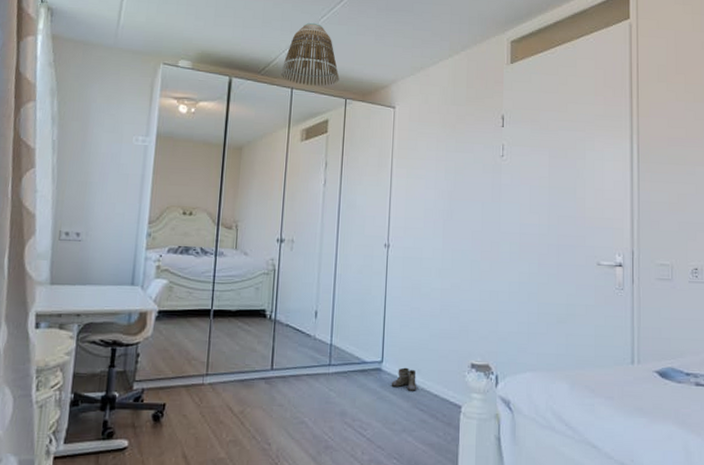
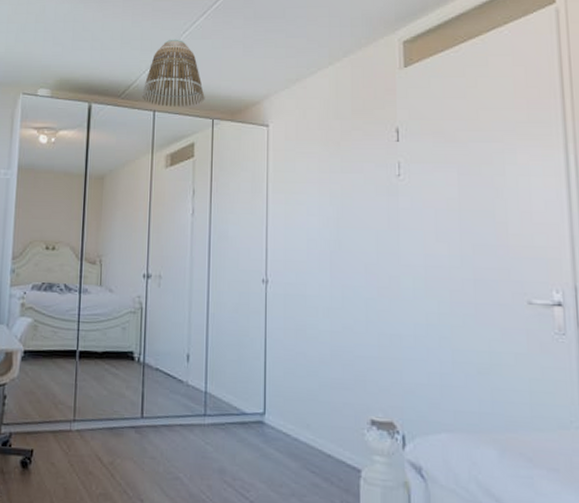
boots: present [391,367,417,391] -> none [276,421,307,450]

